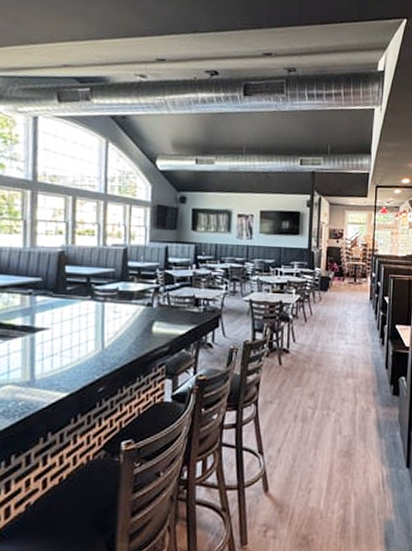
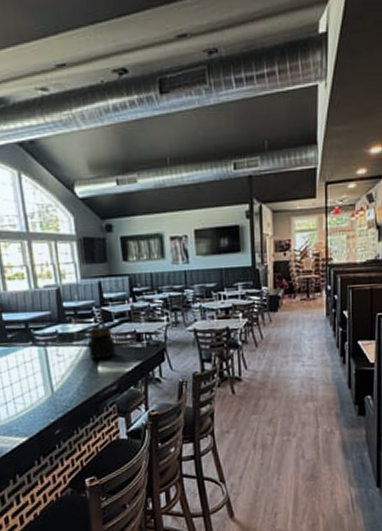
jar: none [145,287,174,320] -> present [87,325,117,360]

